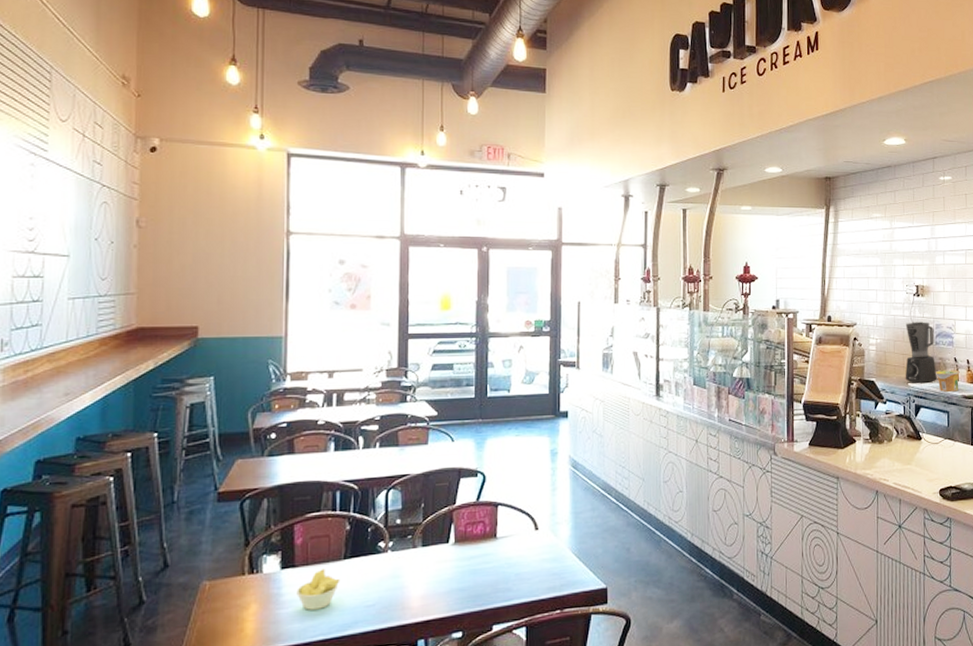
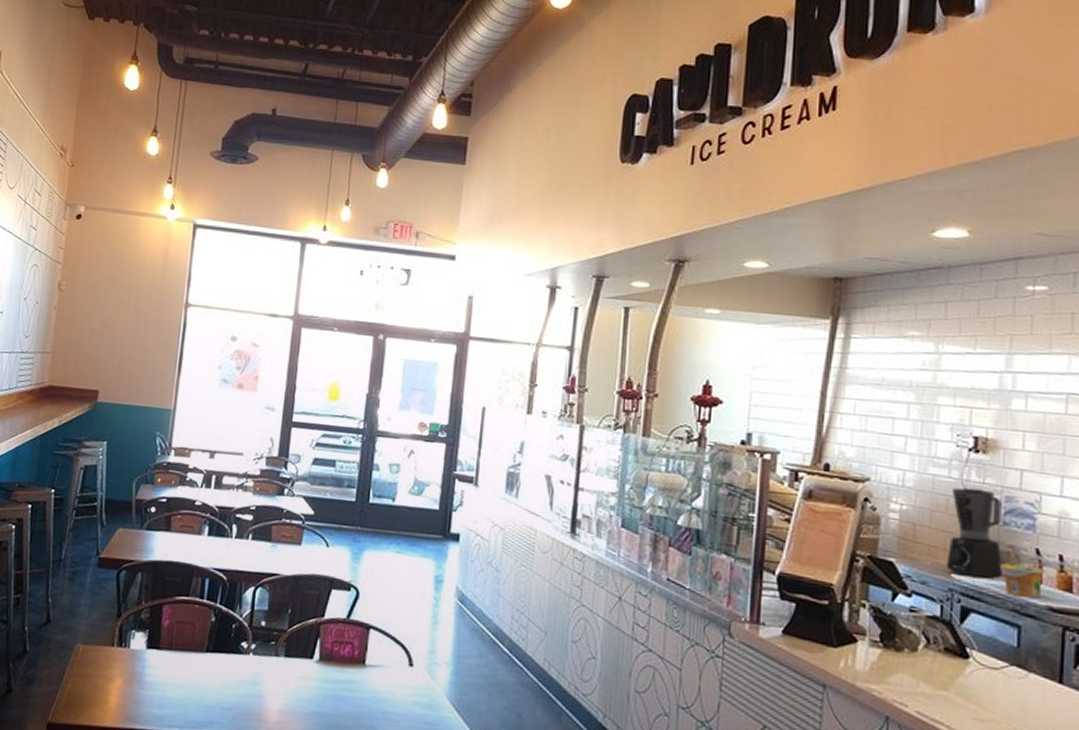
ice cream: present [297,569,340,610] -> none [158,657,201,700]

